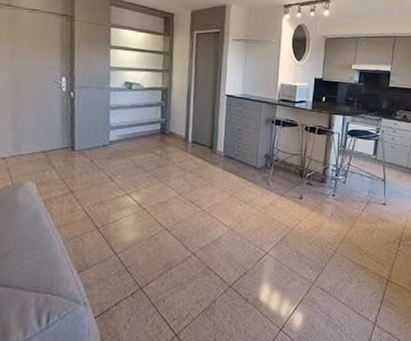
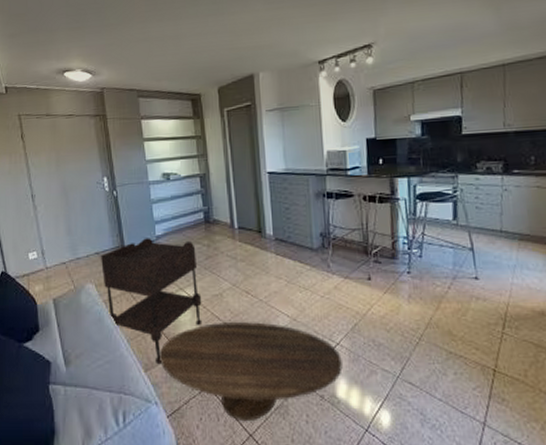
side table: none [45,142,148,266] -> present [101,238,203,365]
coffee table: none [95,229,269,322] -> present [160,322,343,422]

